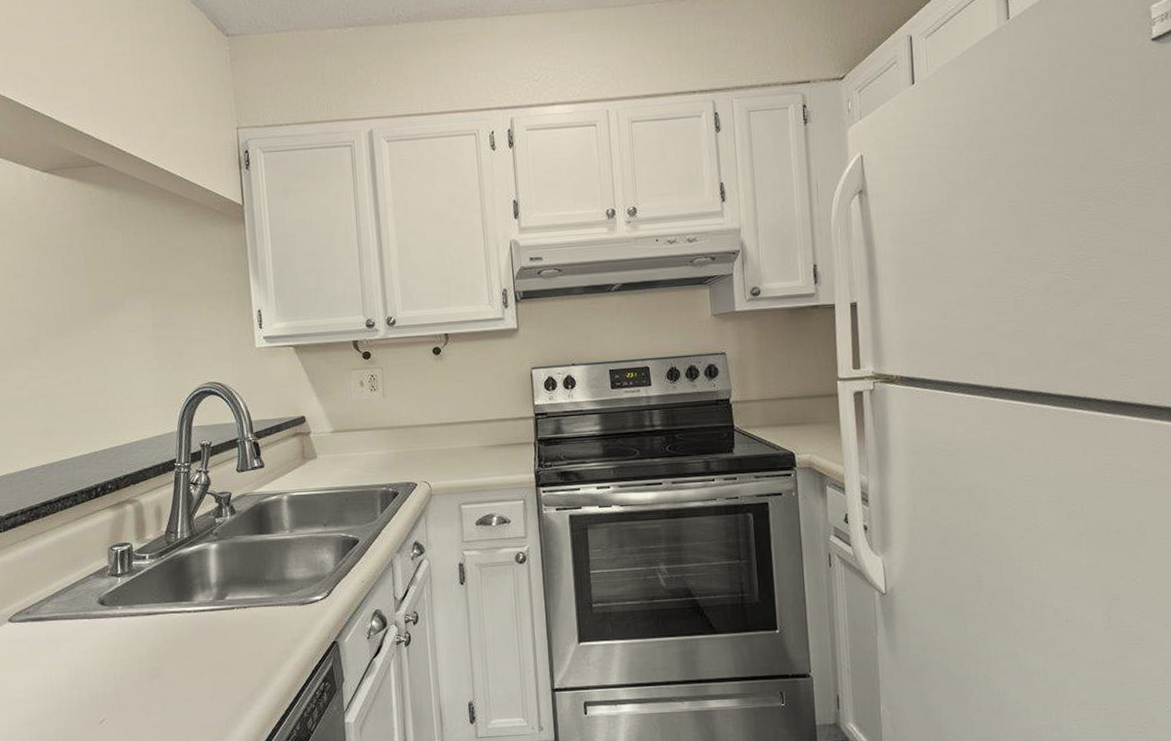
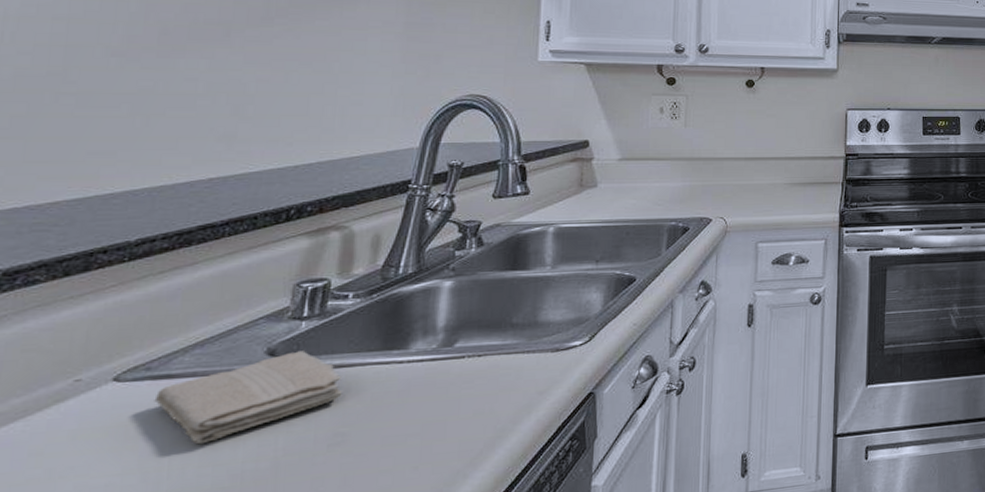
washcloth: none [35,601,153,672] -> present [154,351,343,445]

